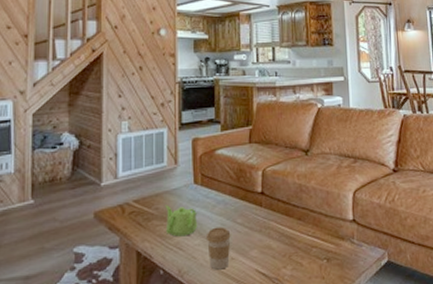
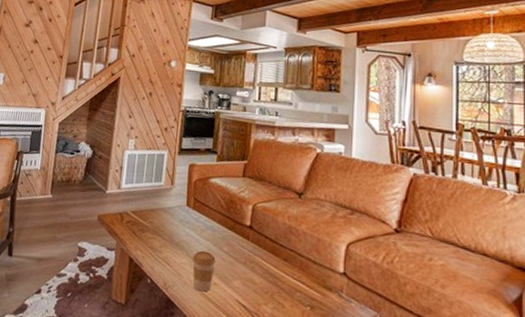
teapot: present [165,205,198,237] -> none [157,221,187,253]

